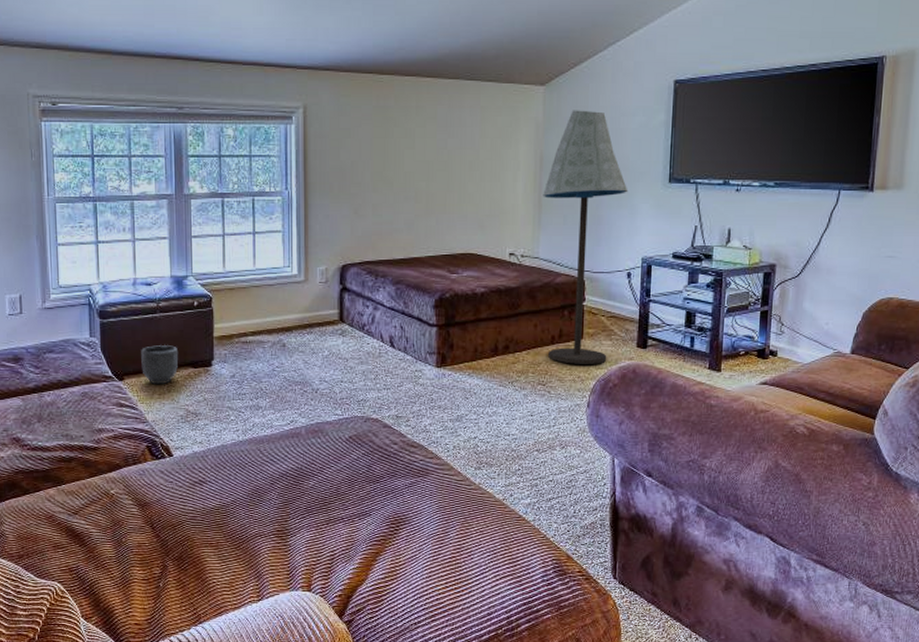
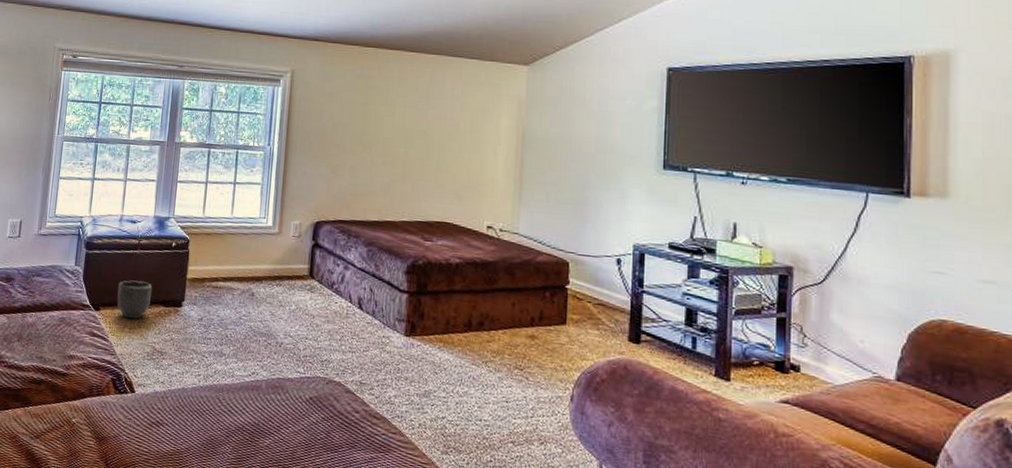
floor lamp: present [543,110,628,364] -> none [524,90,618,355]

